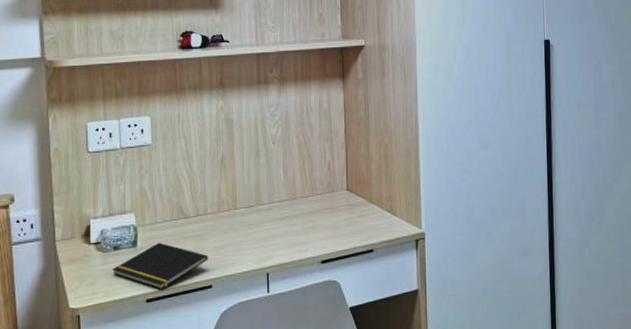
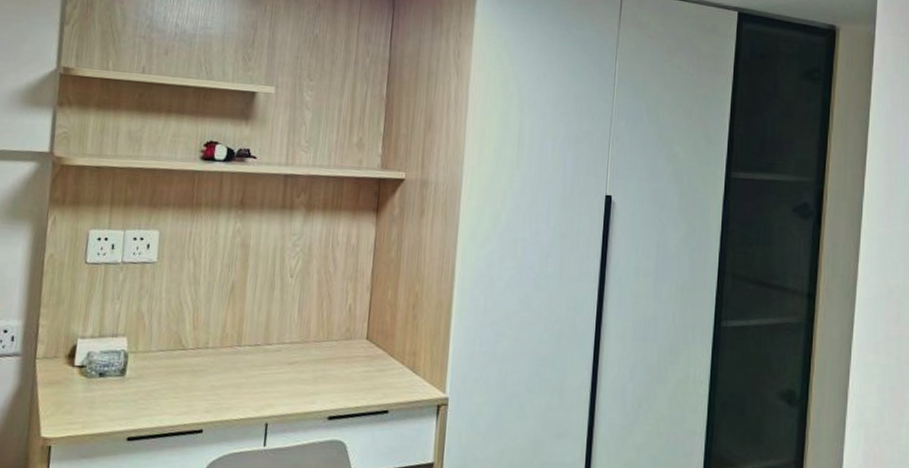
notepad: present [113,242,208,289] -> none [94,373,203,428]

